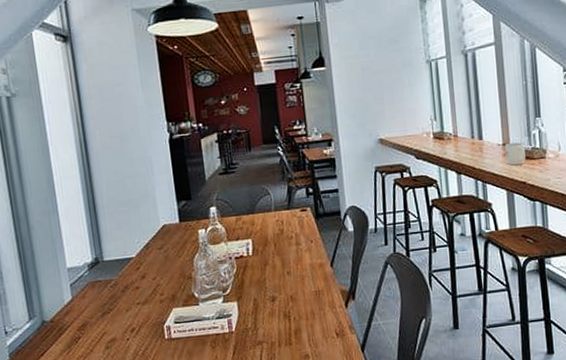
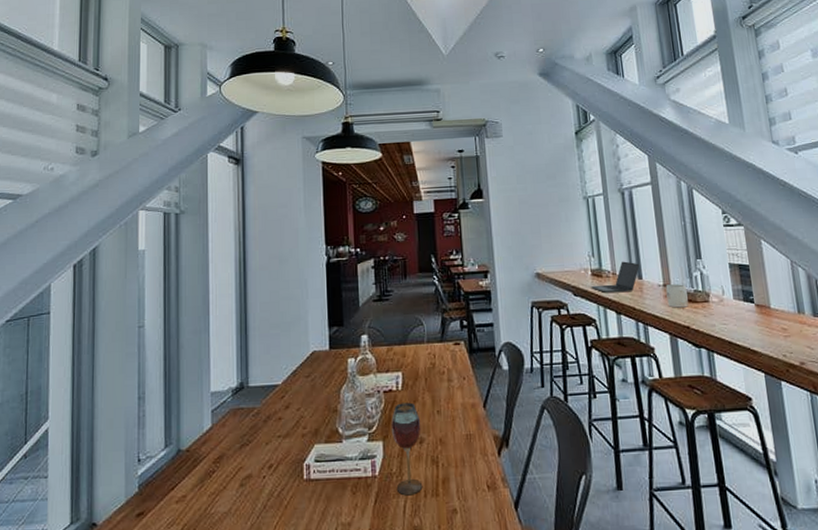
wineglass: none [243,266,277,347] -> present [390,402,423,496]
laptop: none [432,123,481,155] -> present [591,261,640,293]

